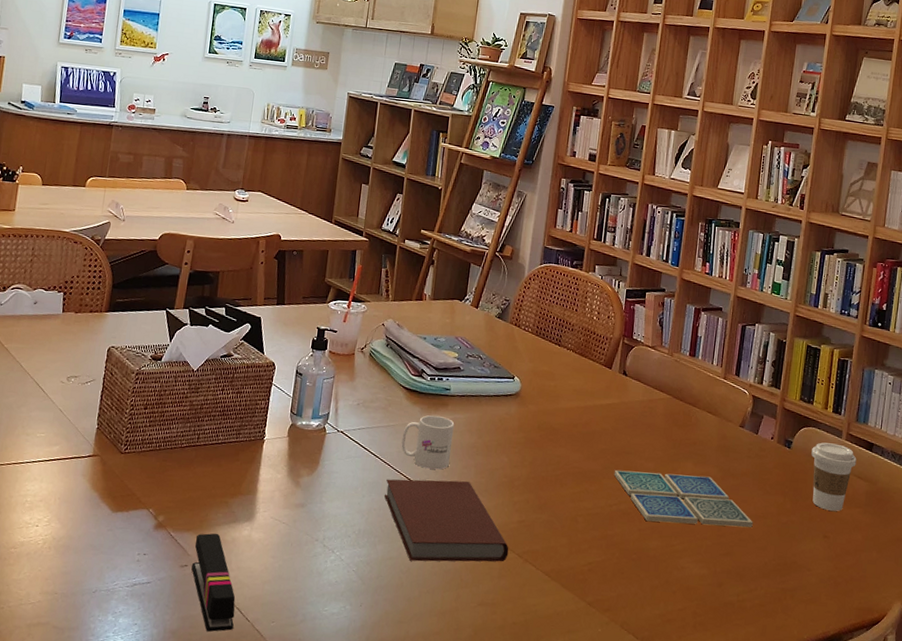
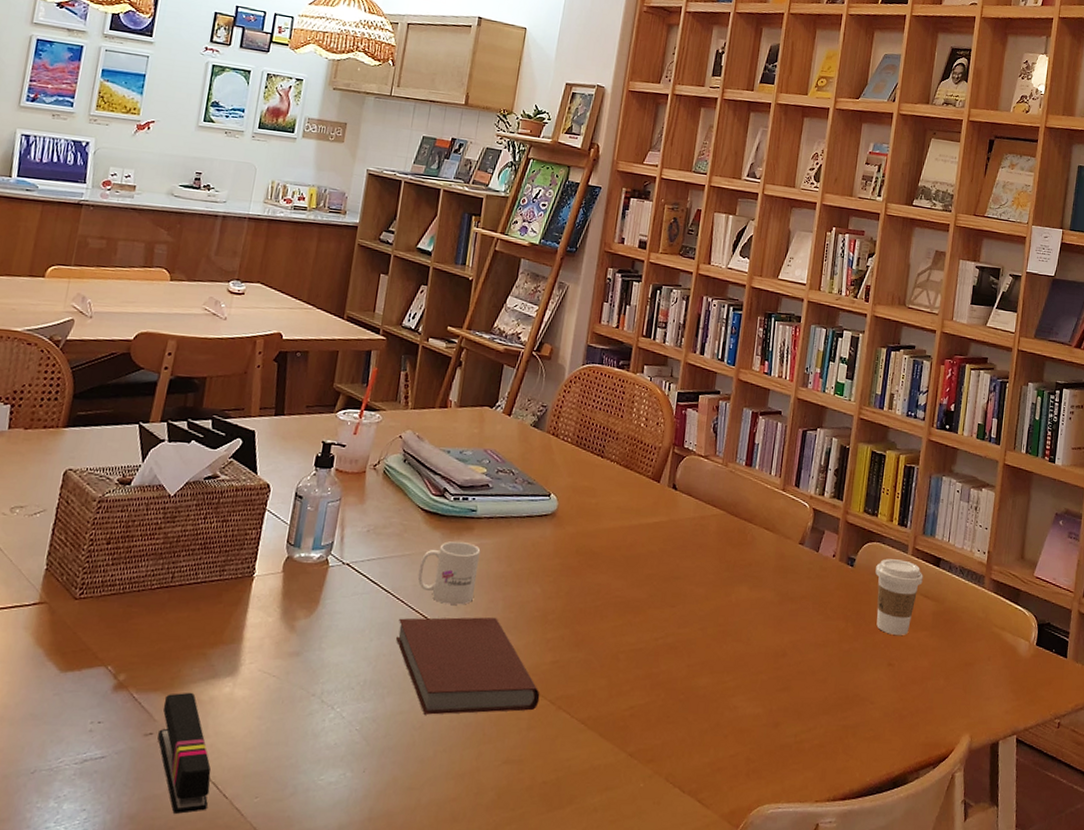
drink coaster: present [614,469,753,528] -> none [660,597,813,658]

